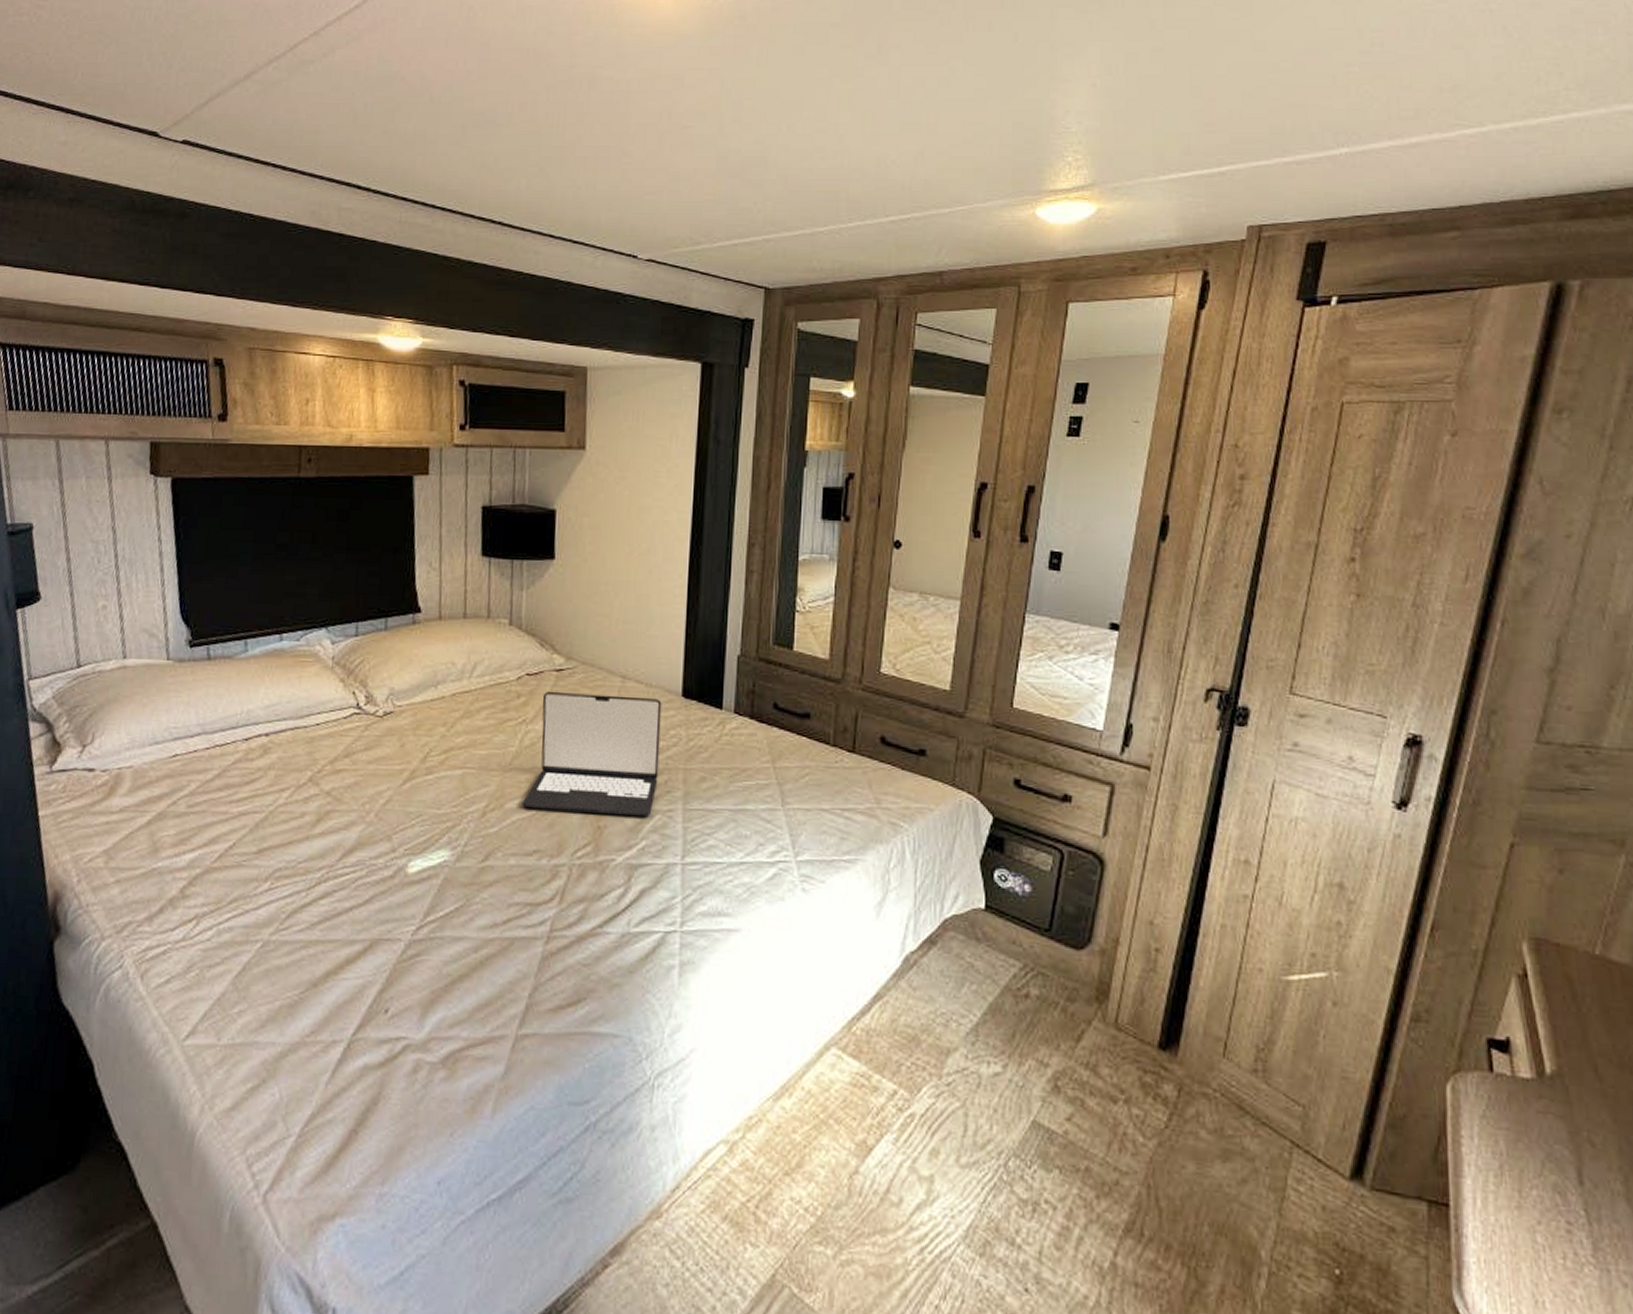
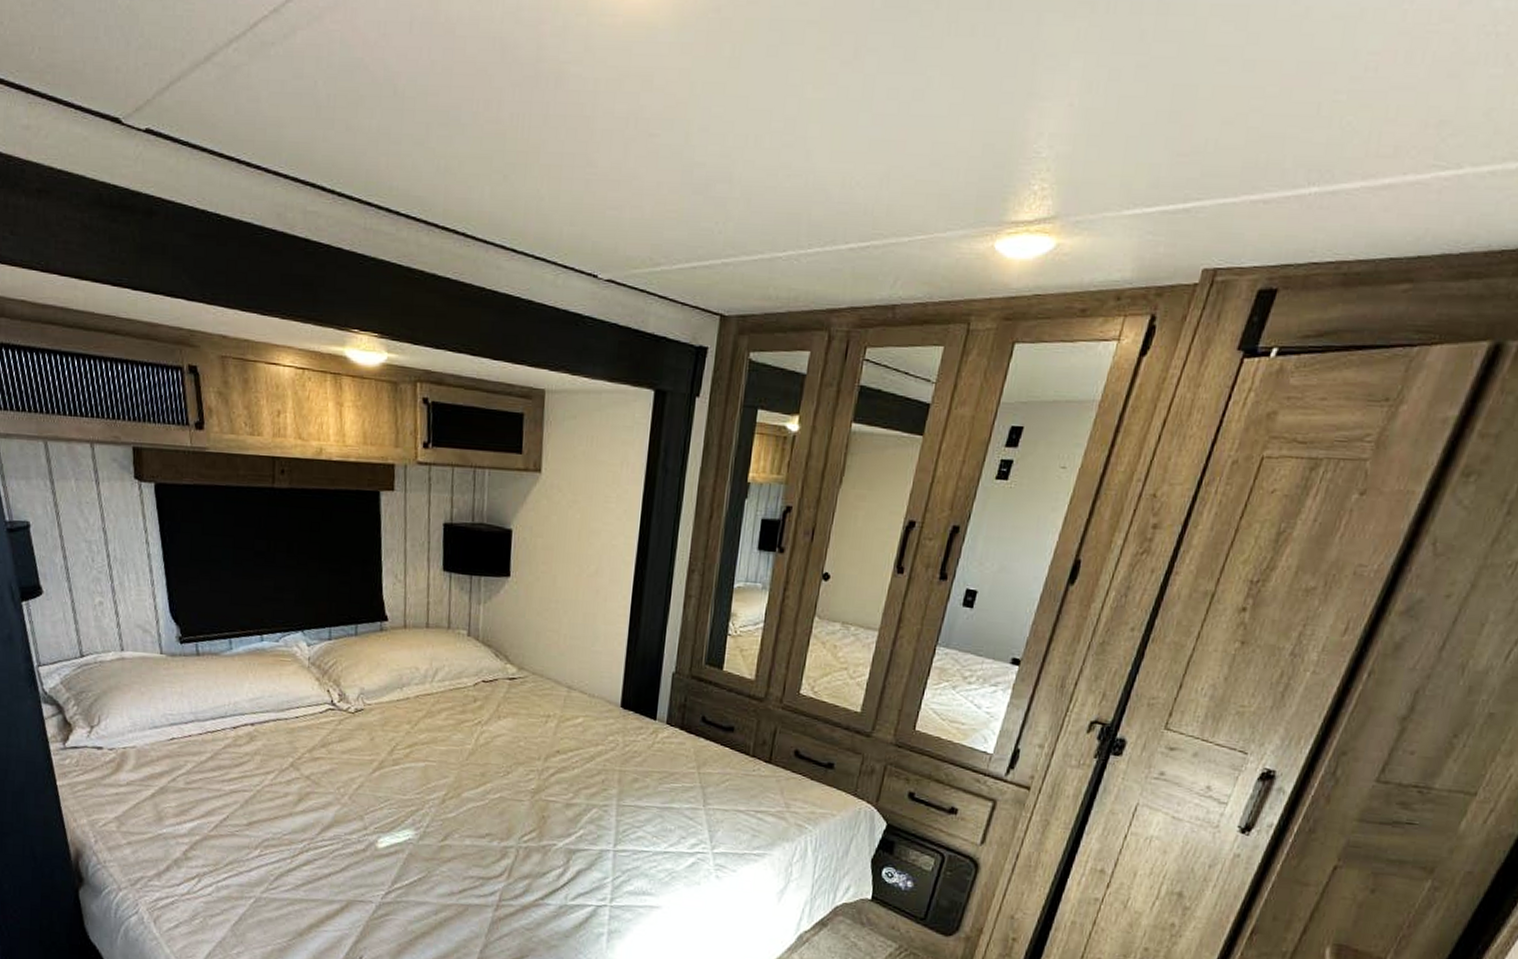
laptop: present [521,691,662,818] -> none [476,697,603,811]

